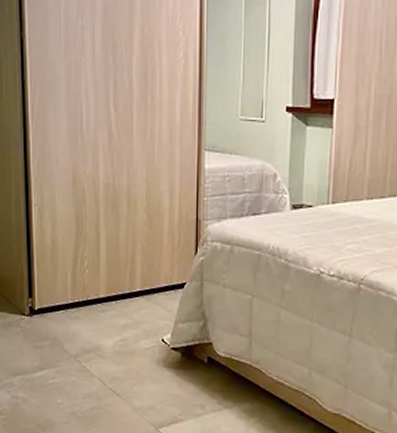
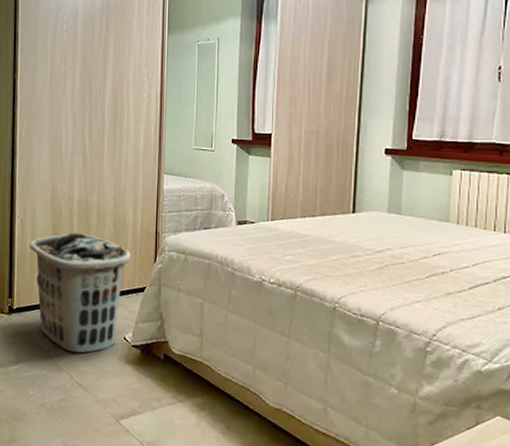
clothes hamper: none [49,222,168,358] -> present [29,232,131,353]

